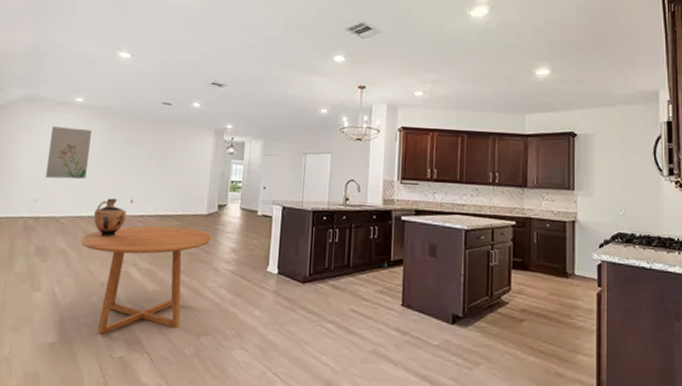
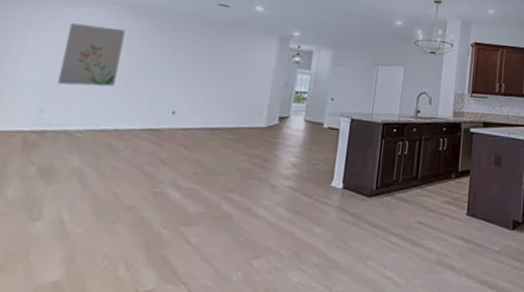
dining table: present [80,225,212,336] -> none [102,140,270,268]
ceramic jug: present [93,198,127,238] -> none [122,109,167,155]

